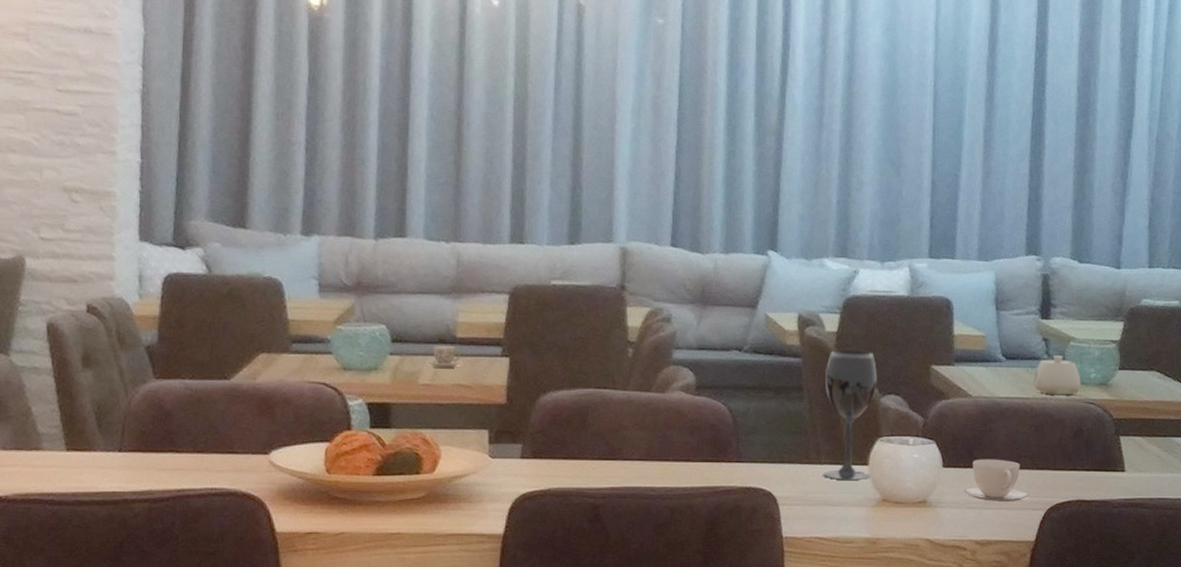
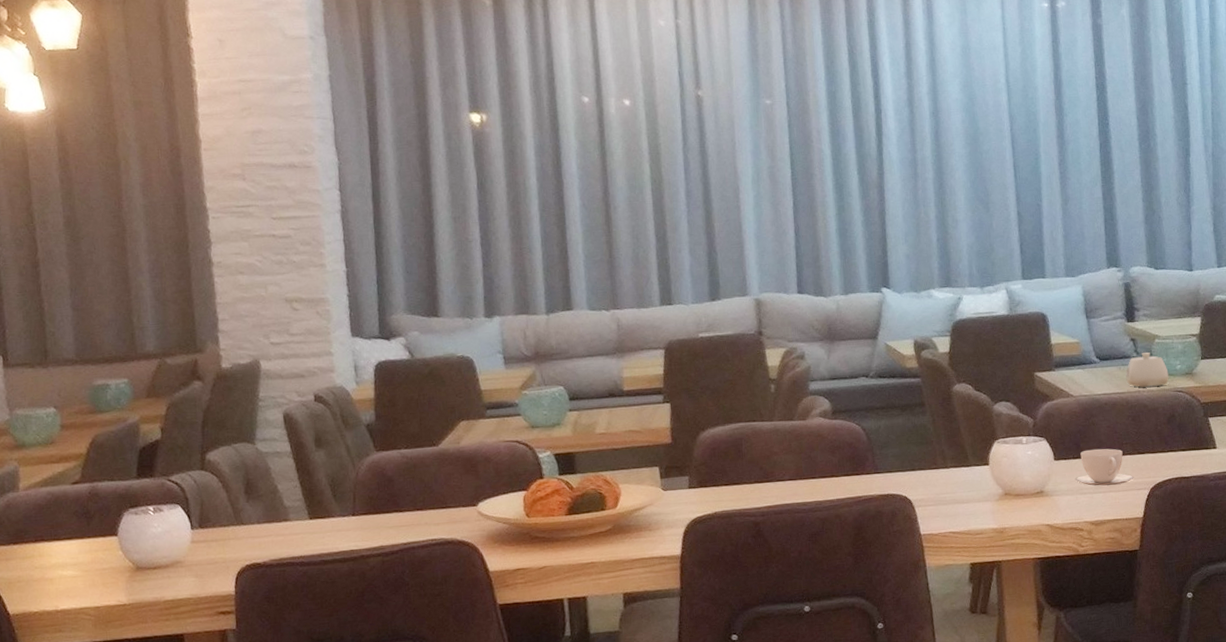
teacup: present [425,345,464,368] -> none [599,398,632,418]
wine glass: present [823,349,878,481] -> none [943,365,993,480]

